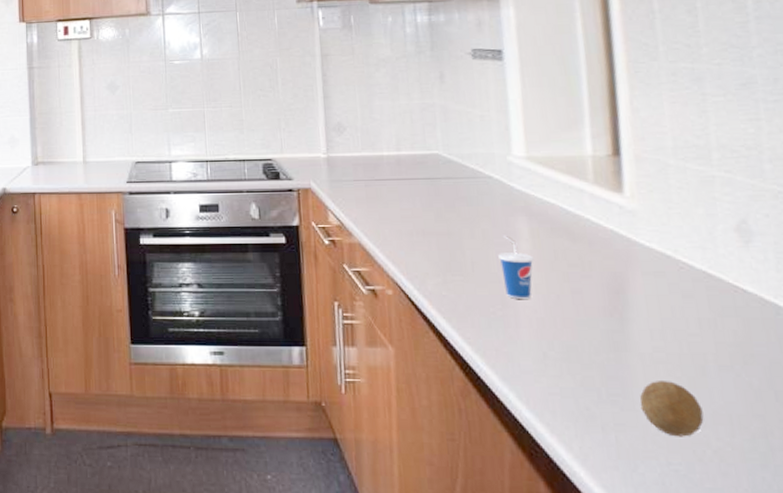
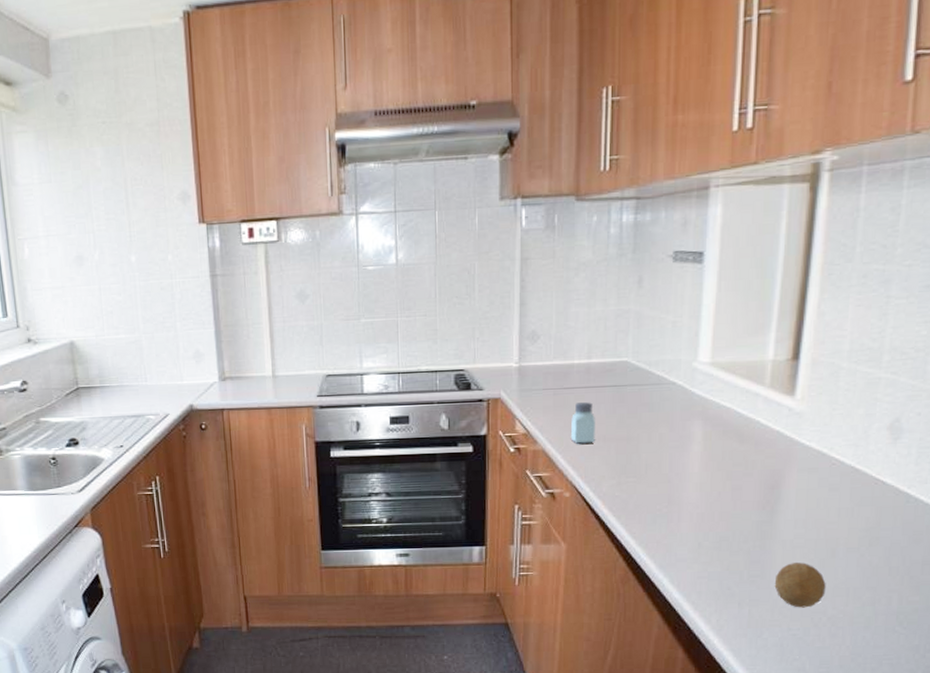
saltshaker: none [386,195,414,238] -> present [570,402,595,444]
cup: present [498,235,534,300] -> none [671,438,703,498]

